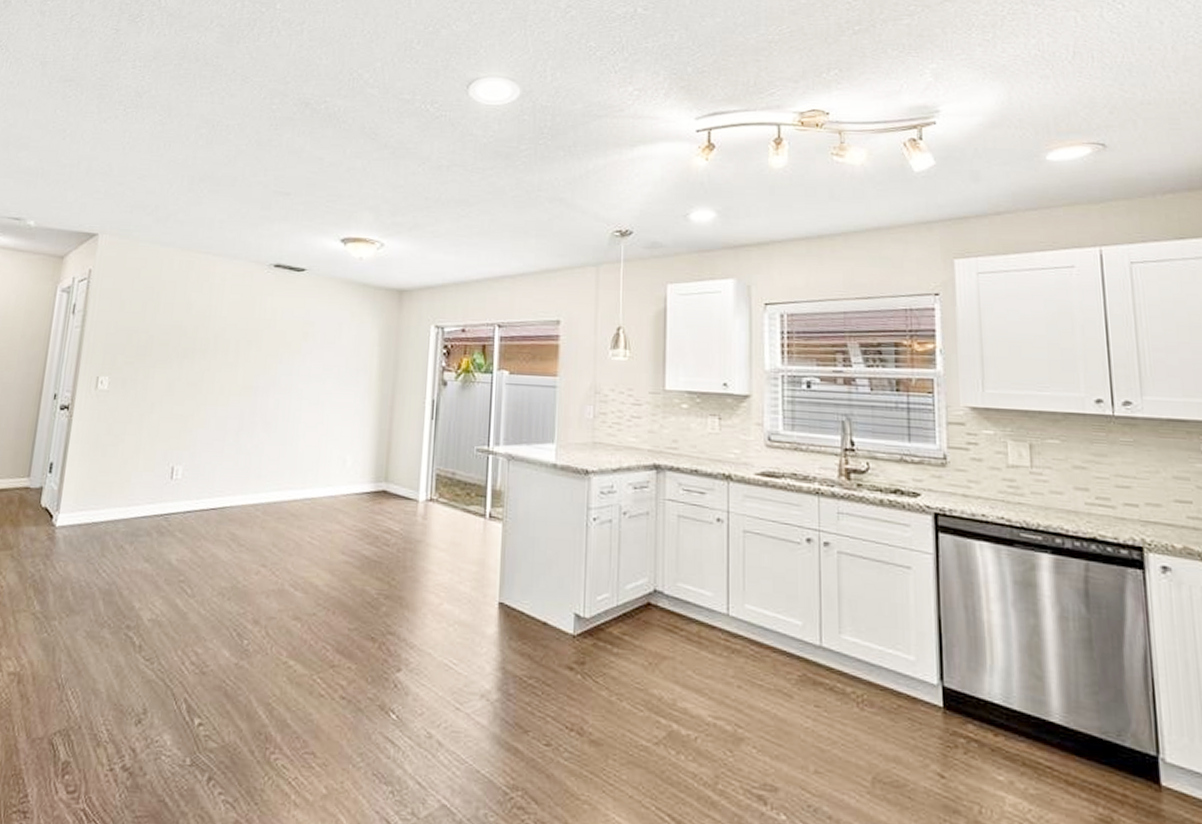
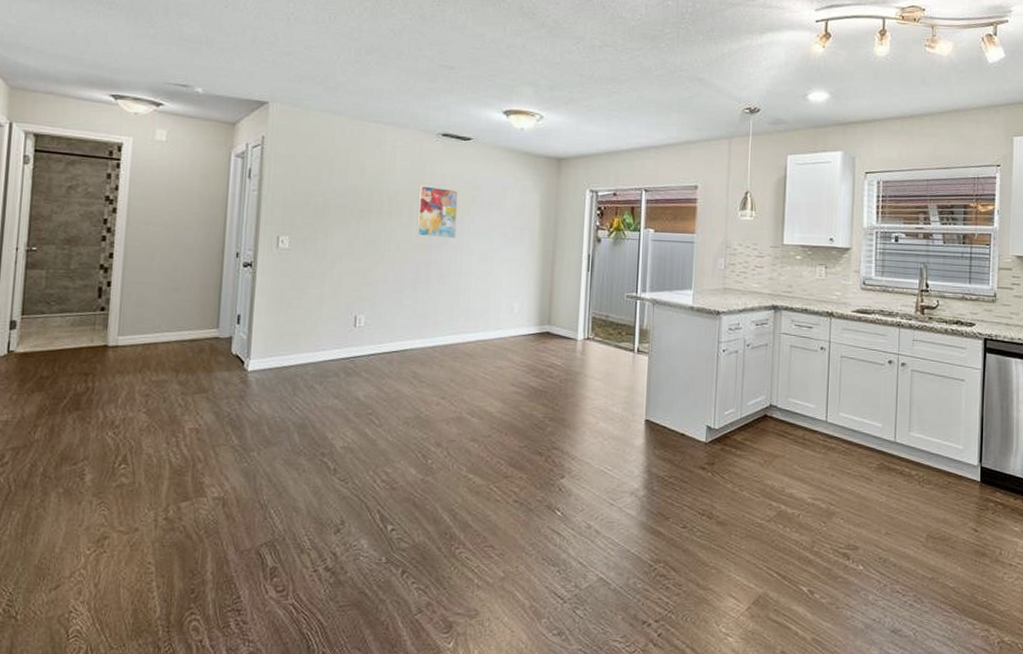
wall art: none [242,320,290,382] -> present [416,185,459,240]

